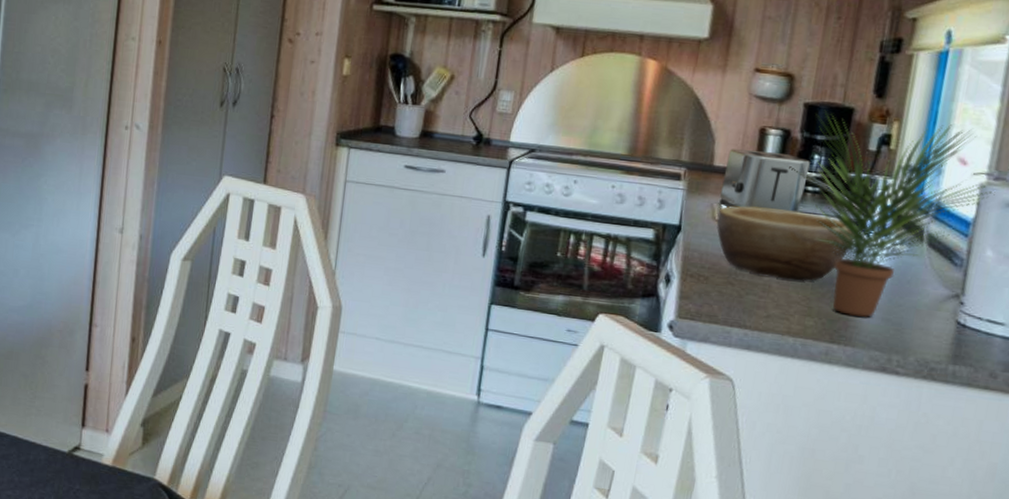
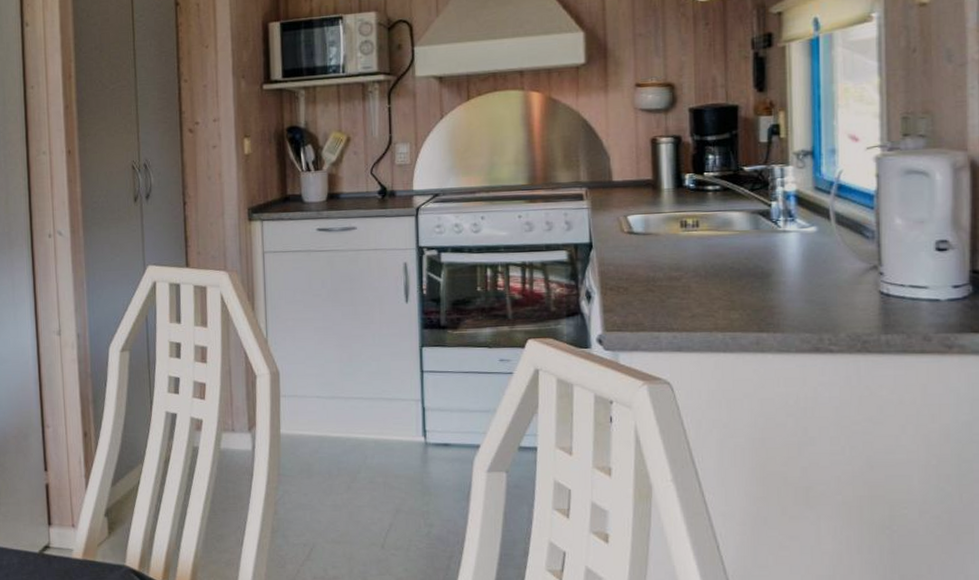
bowl: present [716,206,855,282] -> none [625,211,763,278]
toaster: present [719,148,810,213] -> none [624,159,706,219]
potted plant: present [788,109,995,318] -> none [685,105,892,304]

